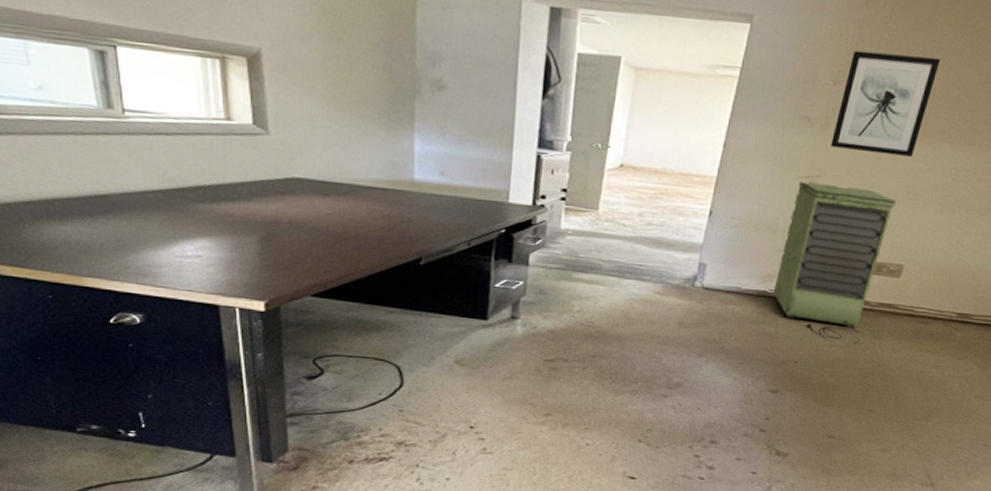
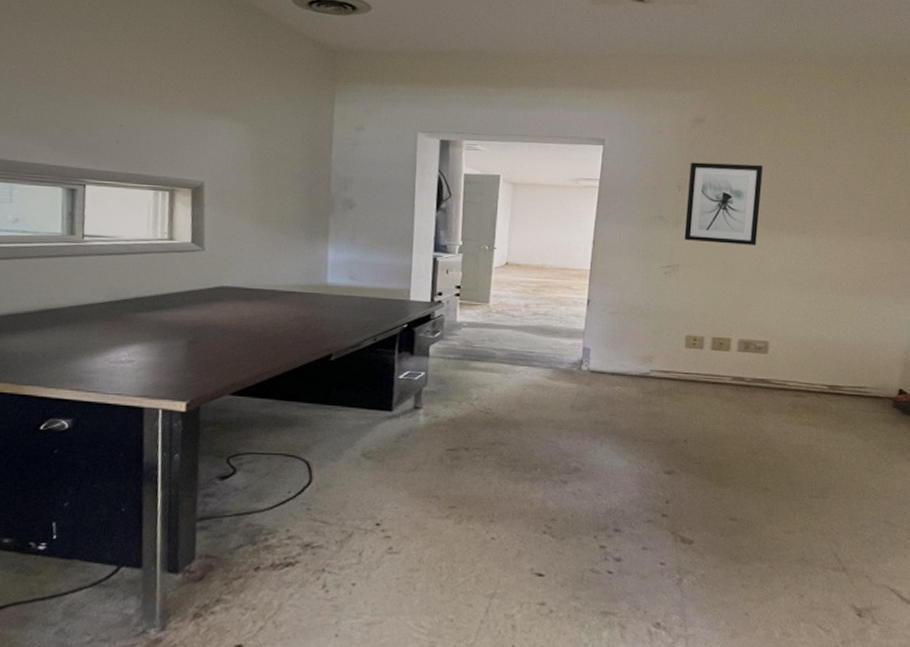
storage cabinet: present [772,181,897,344] -> none [654,270,751,420]

